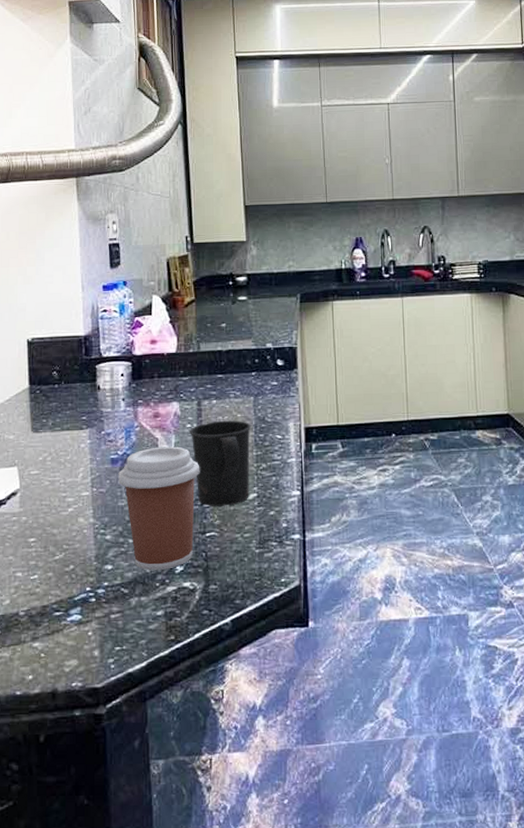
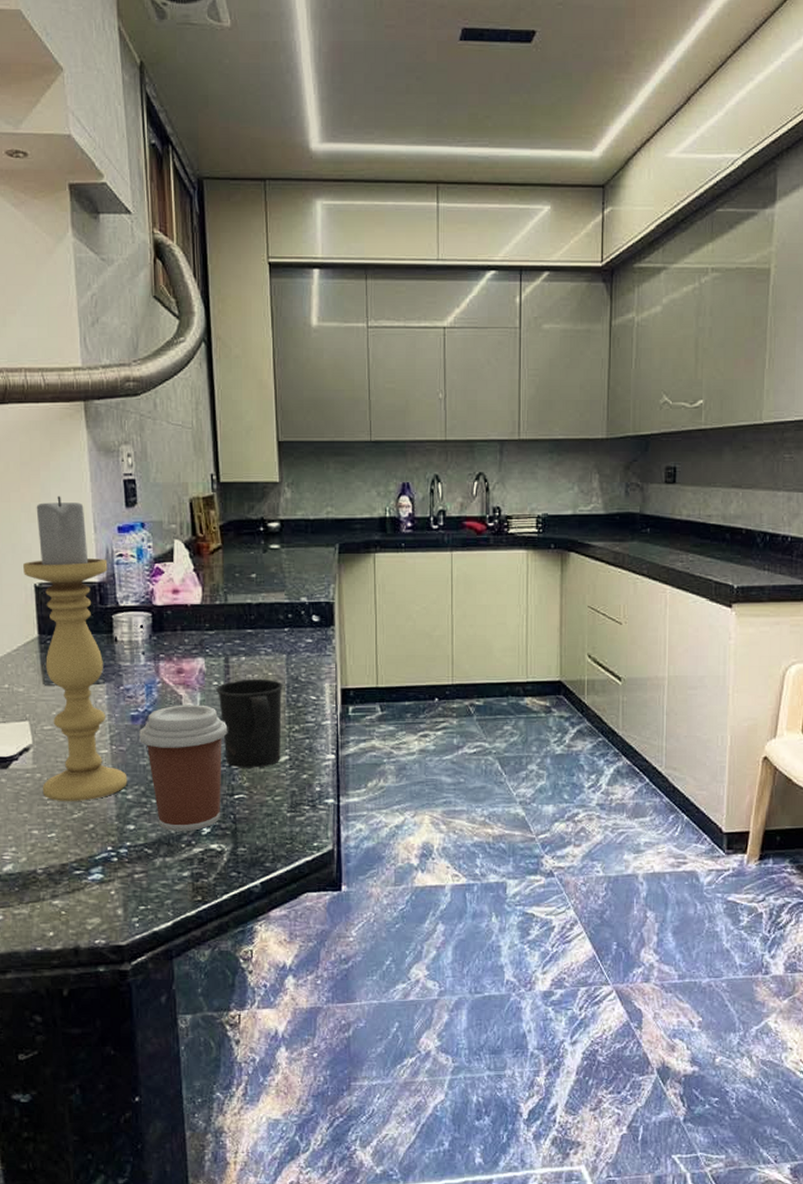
candle holder: none [18,260,107,543] -> present [23,496,128,801]

